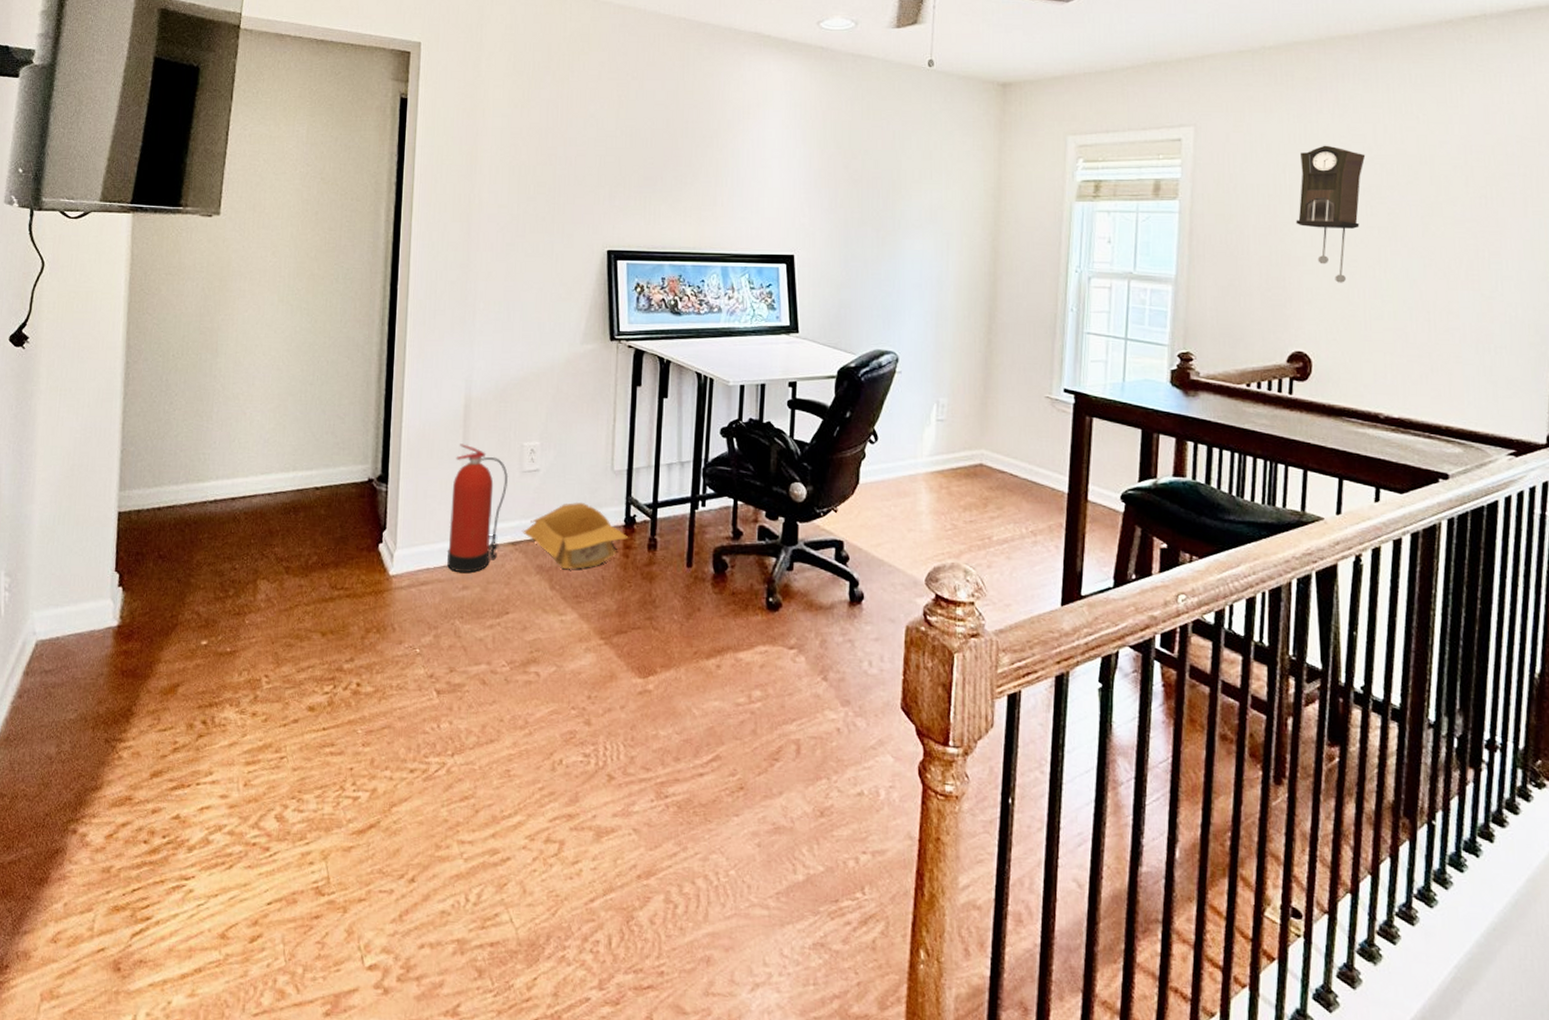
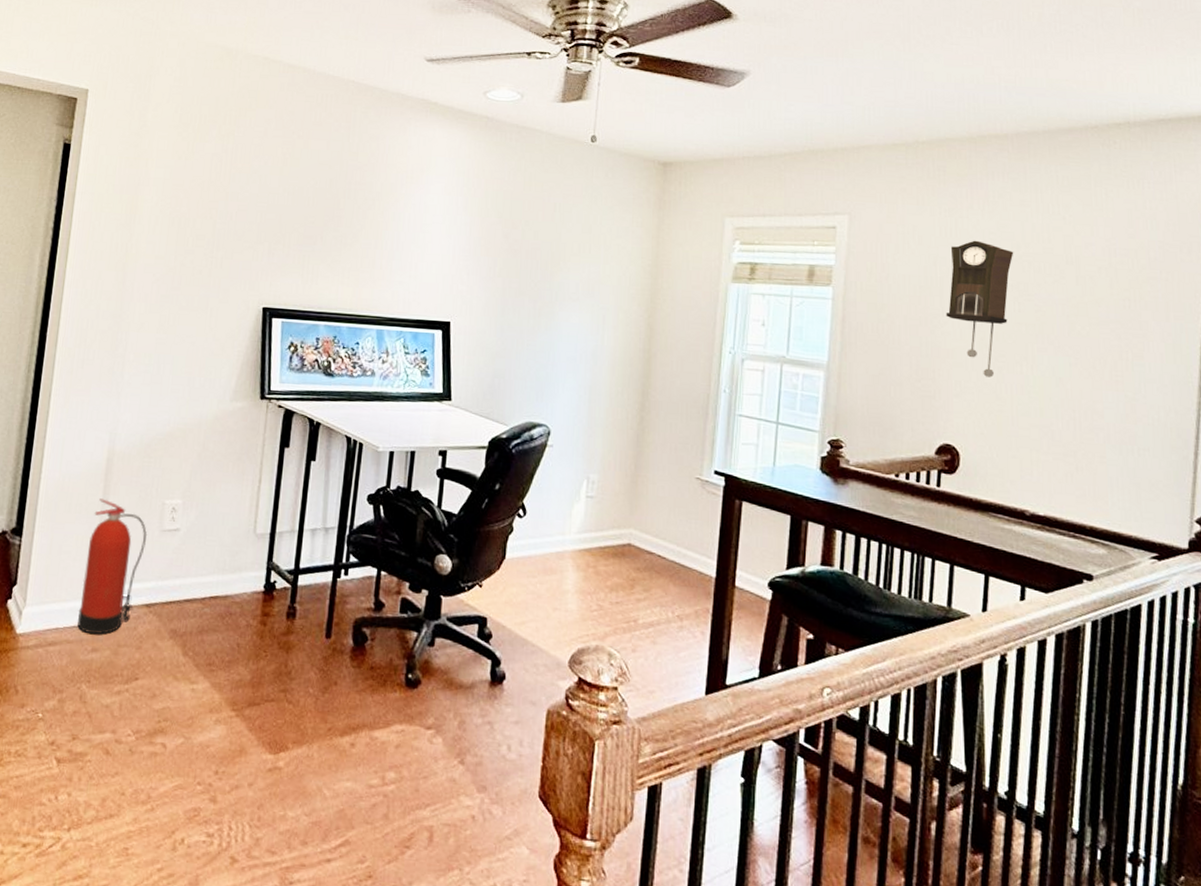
cardboard box: present [523,503,630,570] -> none [158,565,269,636]

